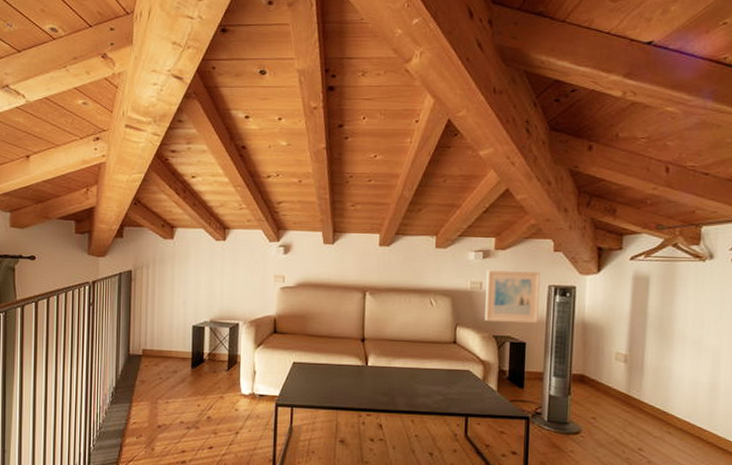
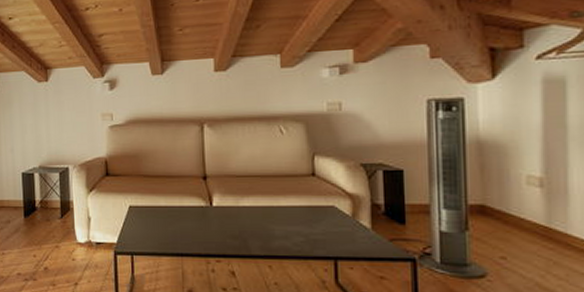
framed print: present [485,270,540,323] -> none [346,84,417,147]

